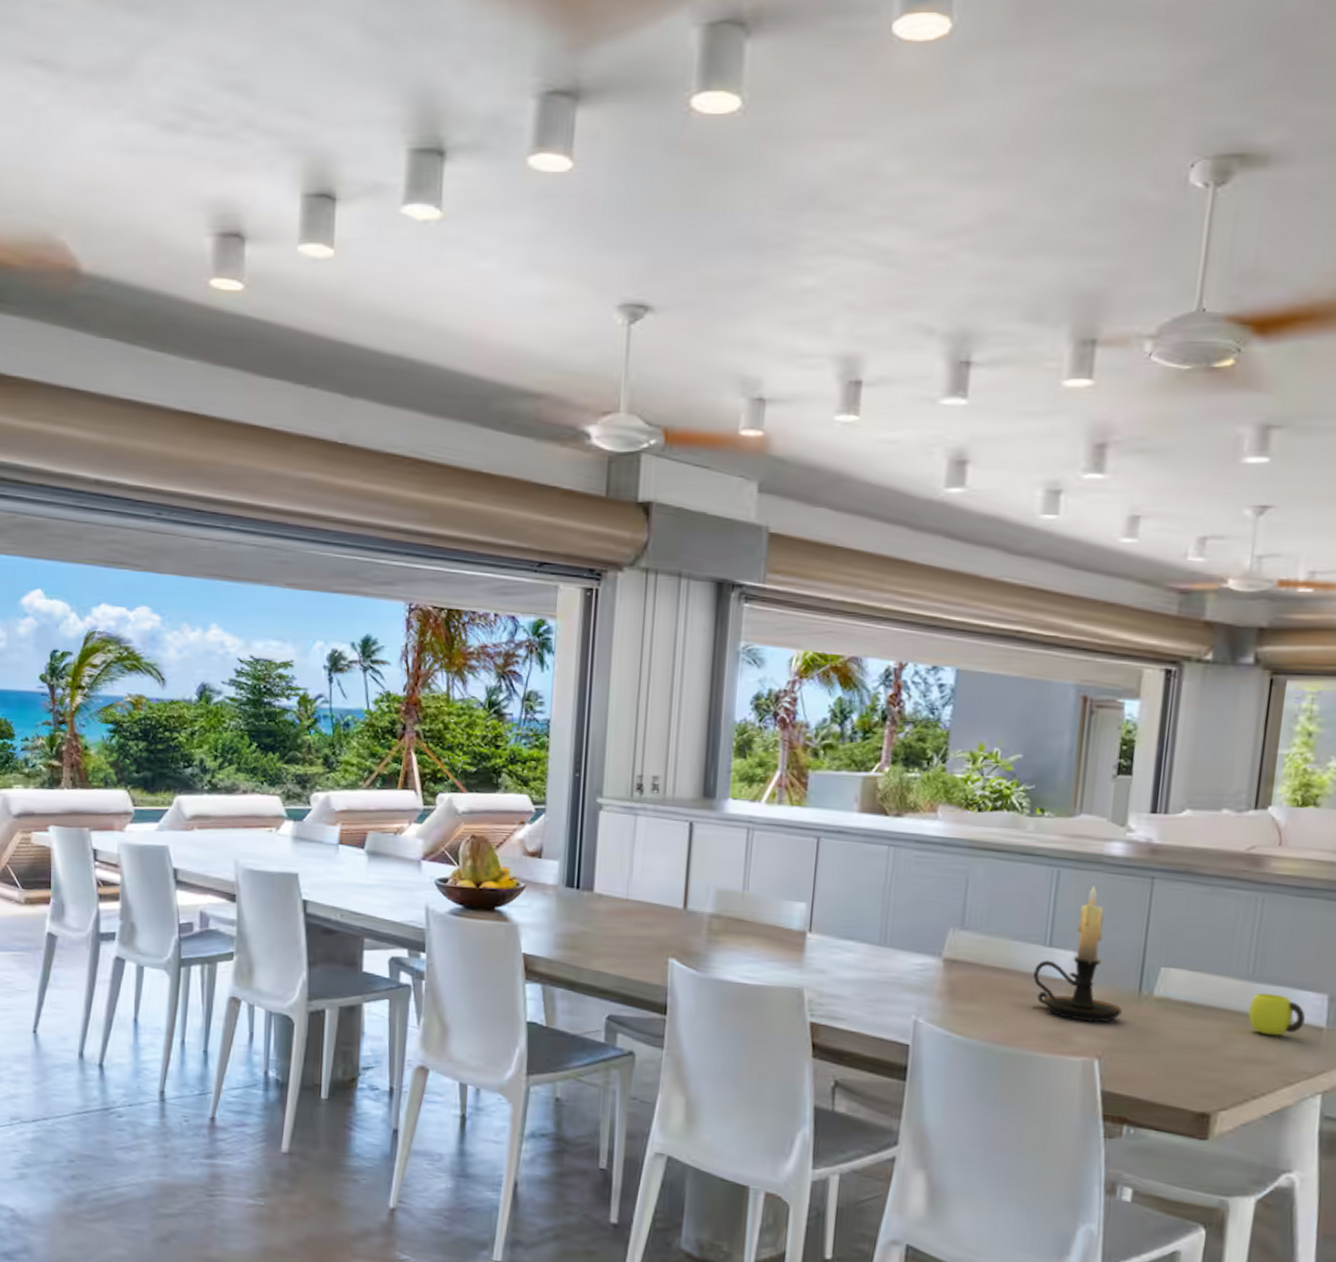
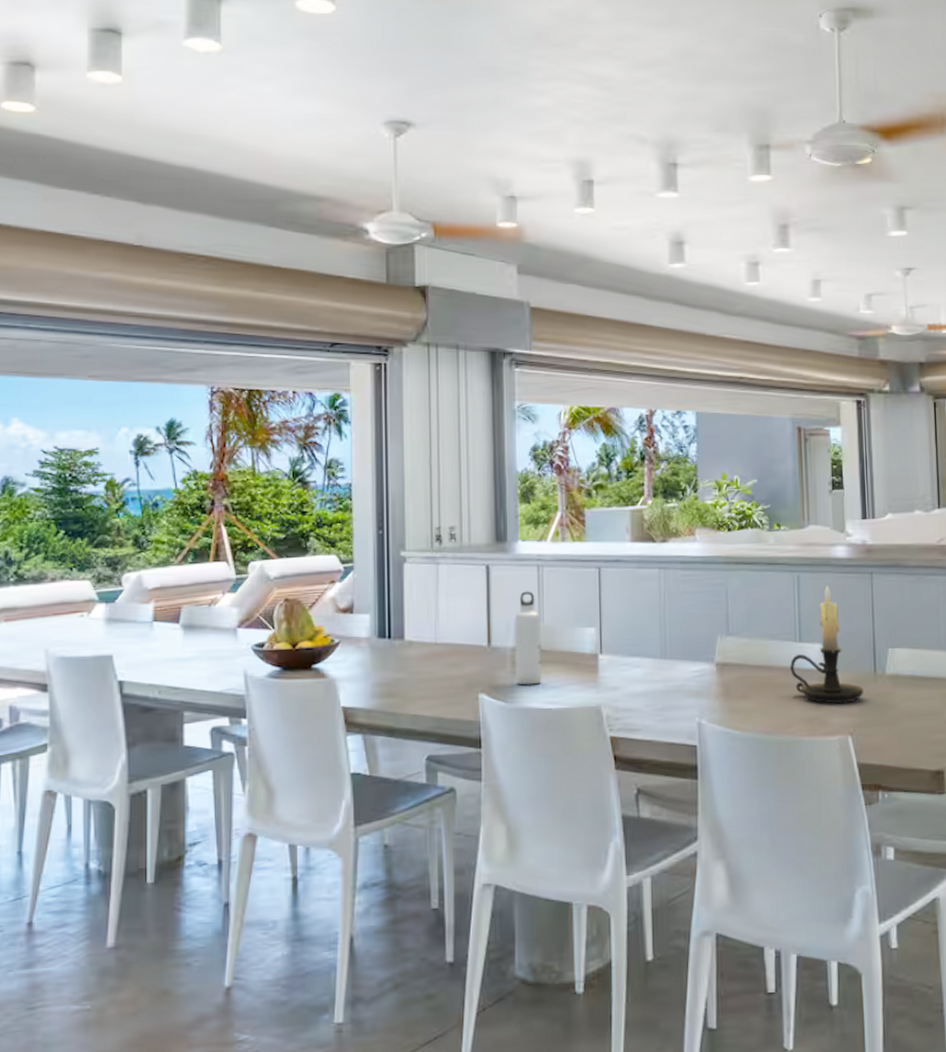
water bottle: none [711,854,746,957] -> present [514,591,542,685]

